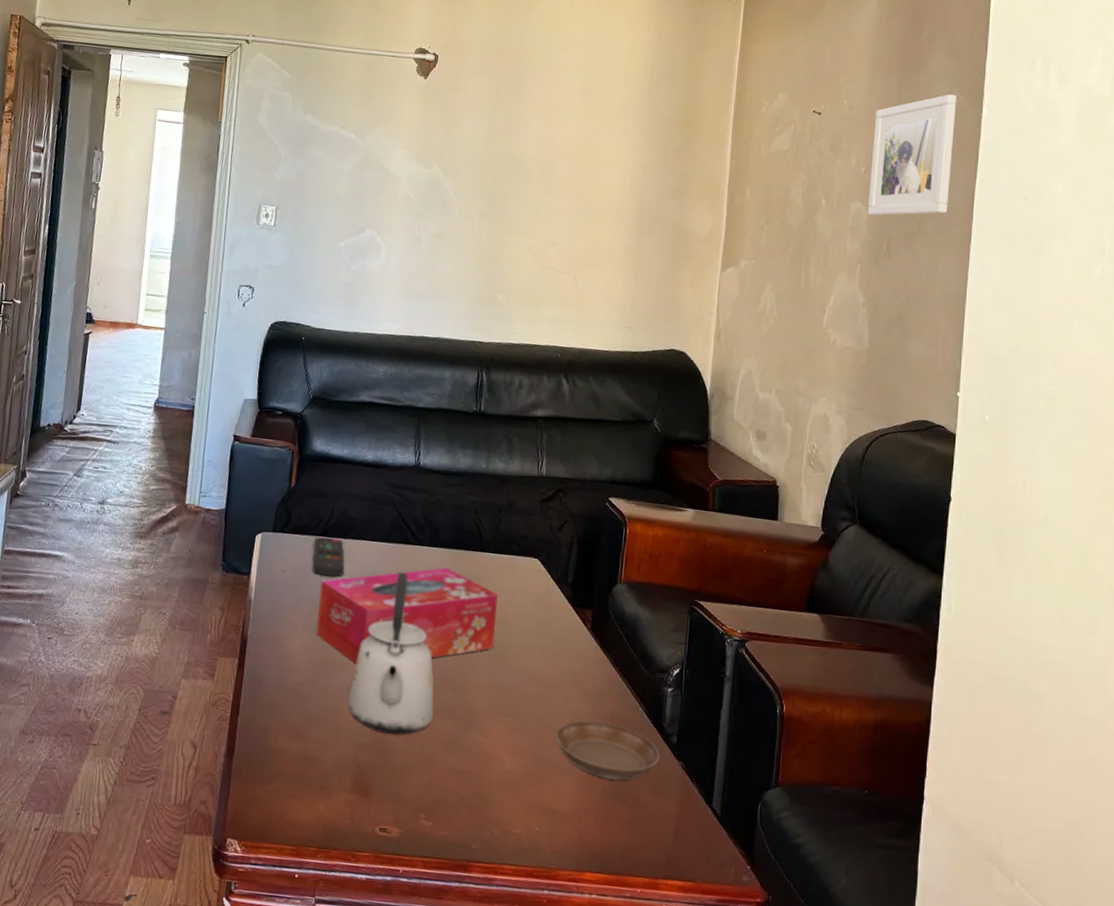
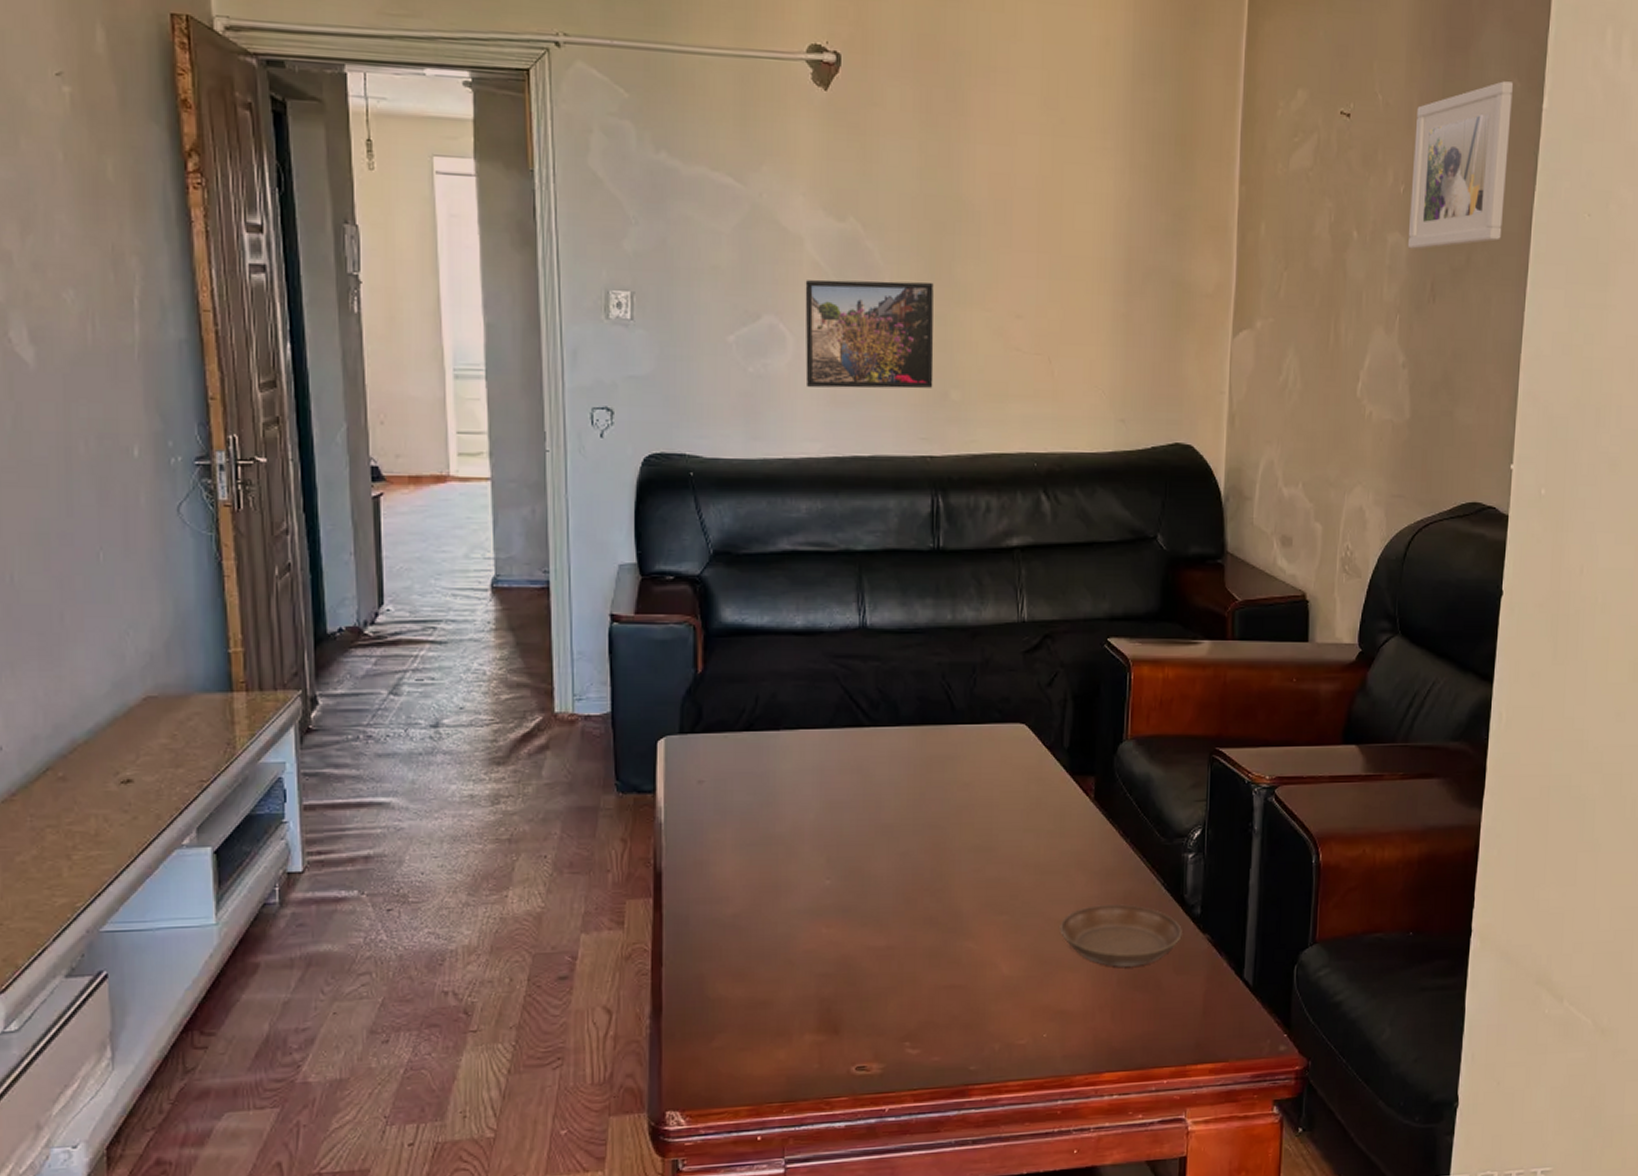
remote control: present [312,537,345,577] -> none [736,731,780,780]
tissue box: present [316,568,498,665] -> none [751,750,979,883]
kettle: present [347,571,434,735] -> none [802,762,911,959]
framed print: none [391,207,492,291] -> present [805,279,934,389]

